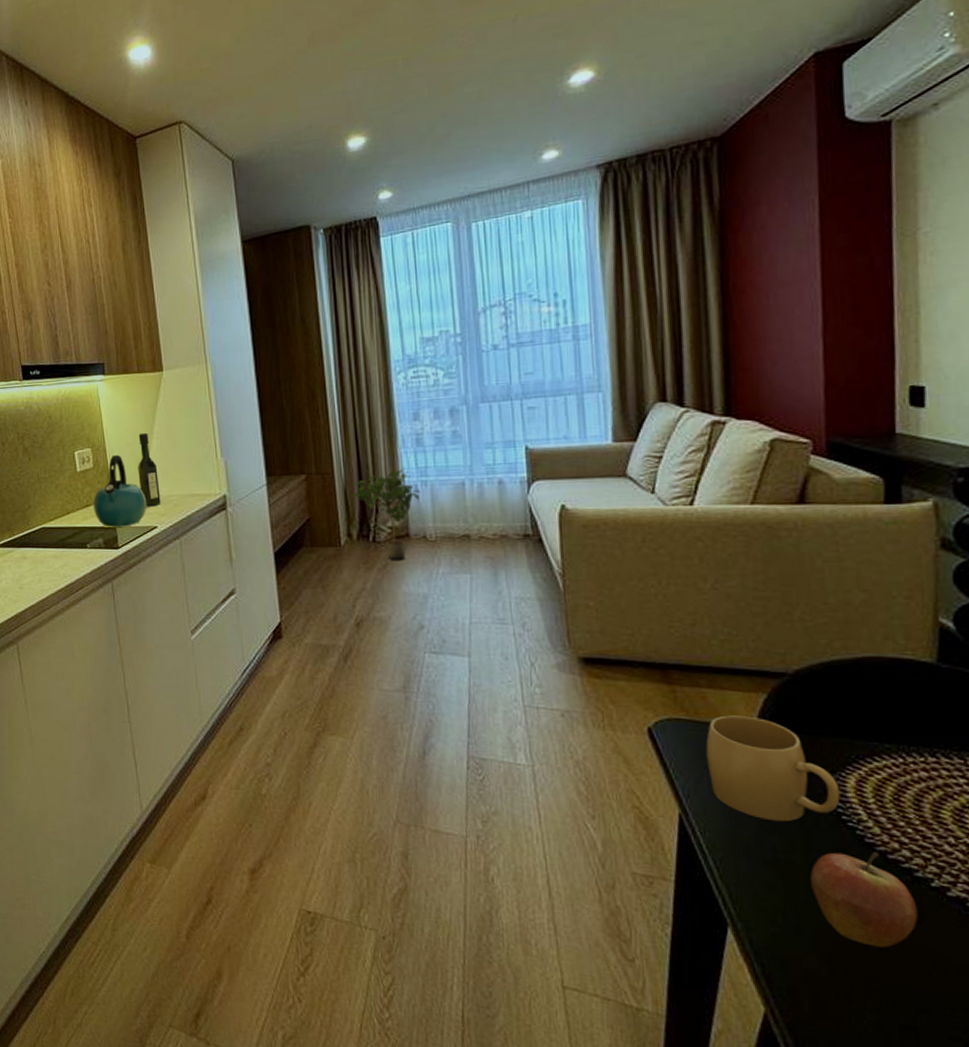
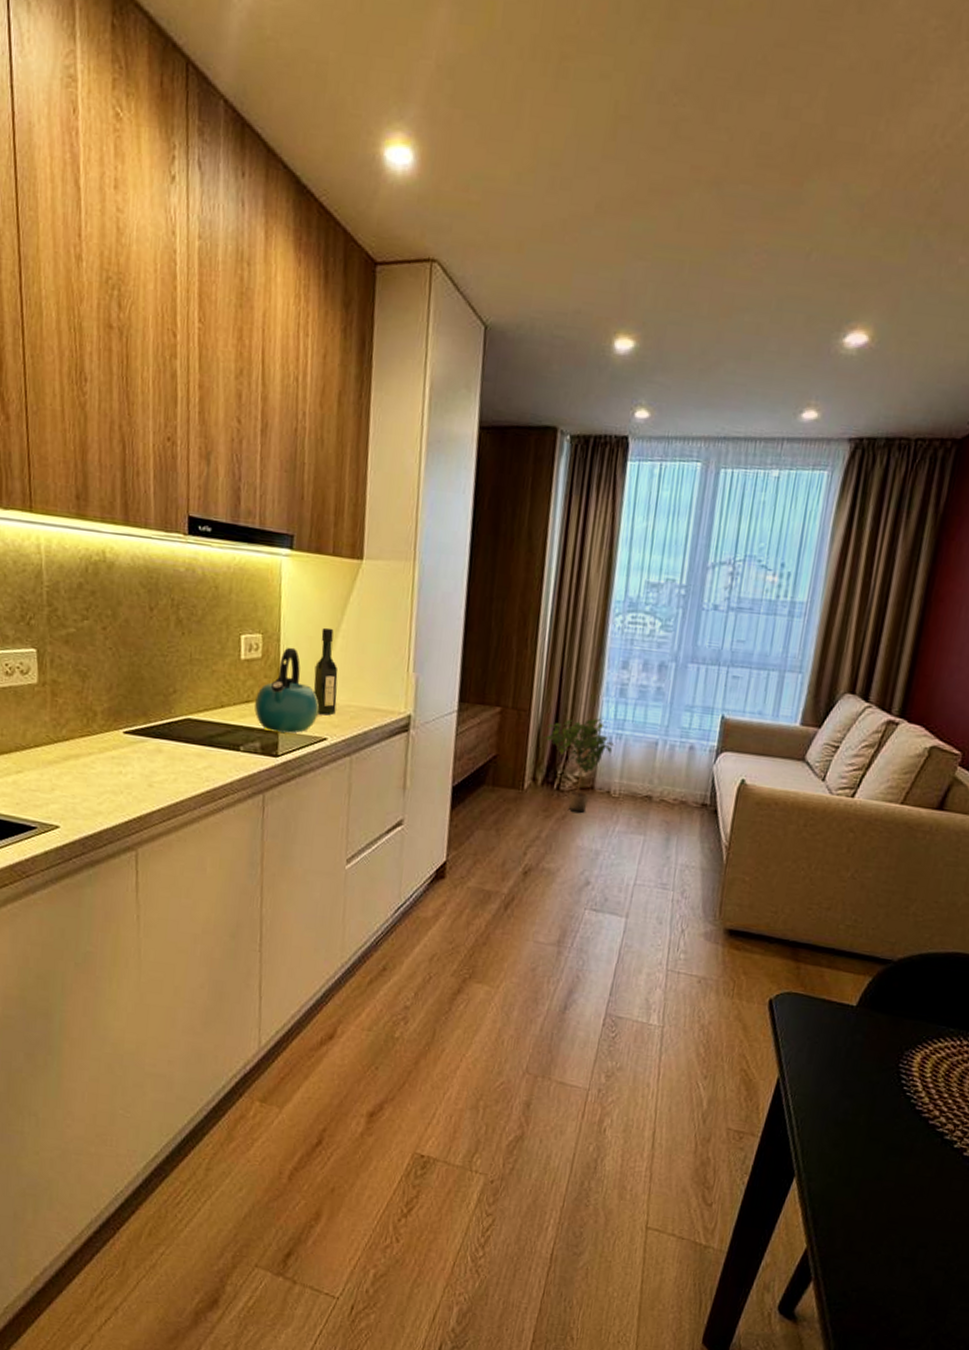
mug: present [706,715,841,822] -> none [809,993,908,1090]
fruit: present [810,852,918,948] -> none [866,1117,940,1197]

